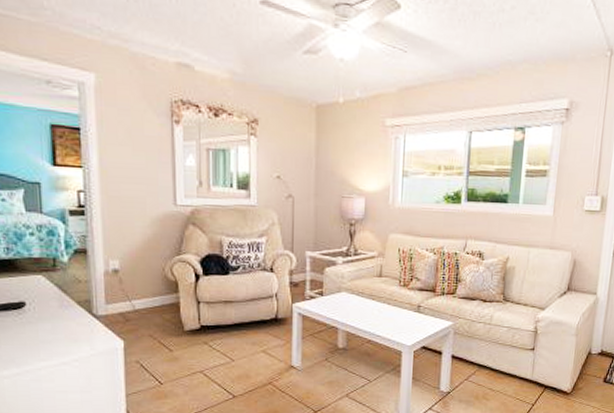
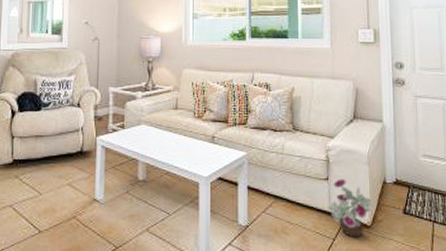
decorative plant: none [530,349,575,403] -> present [328,178,372,238]

